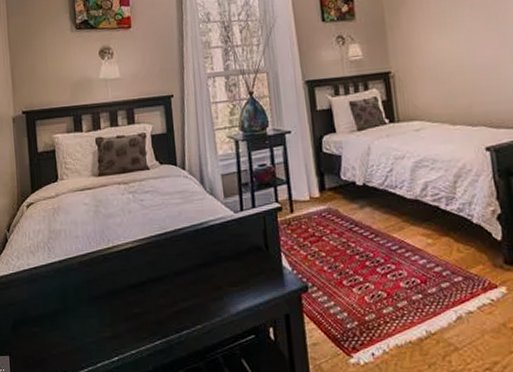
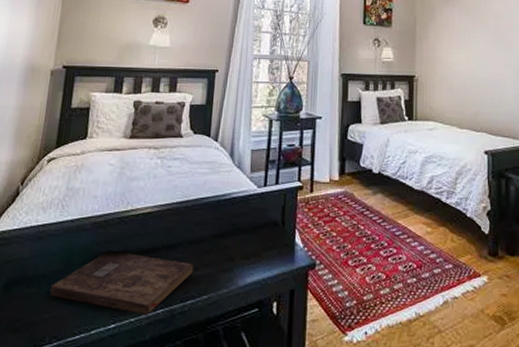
bible: none [52,286,184,347] -> present [49,249,194,315]

